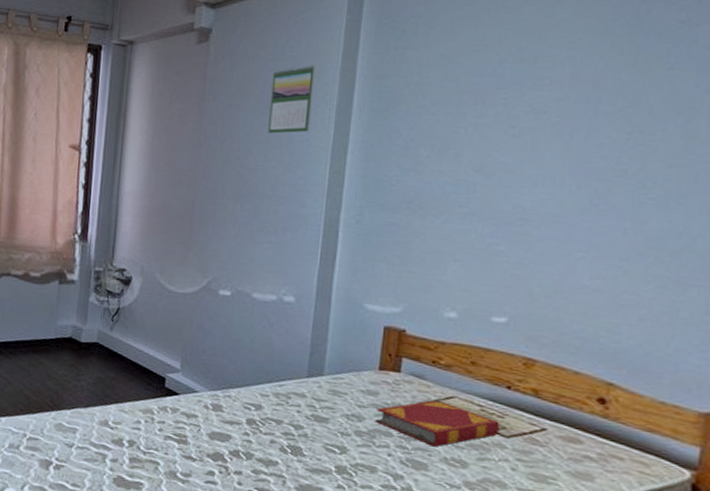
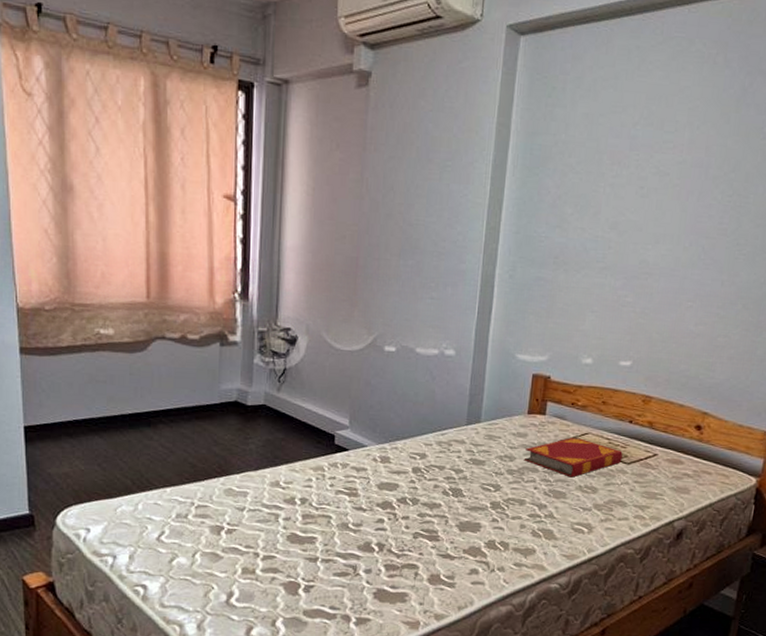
calendar: present [268,65,316,134] -> none [429,118,474,188]

